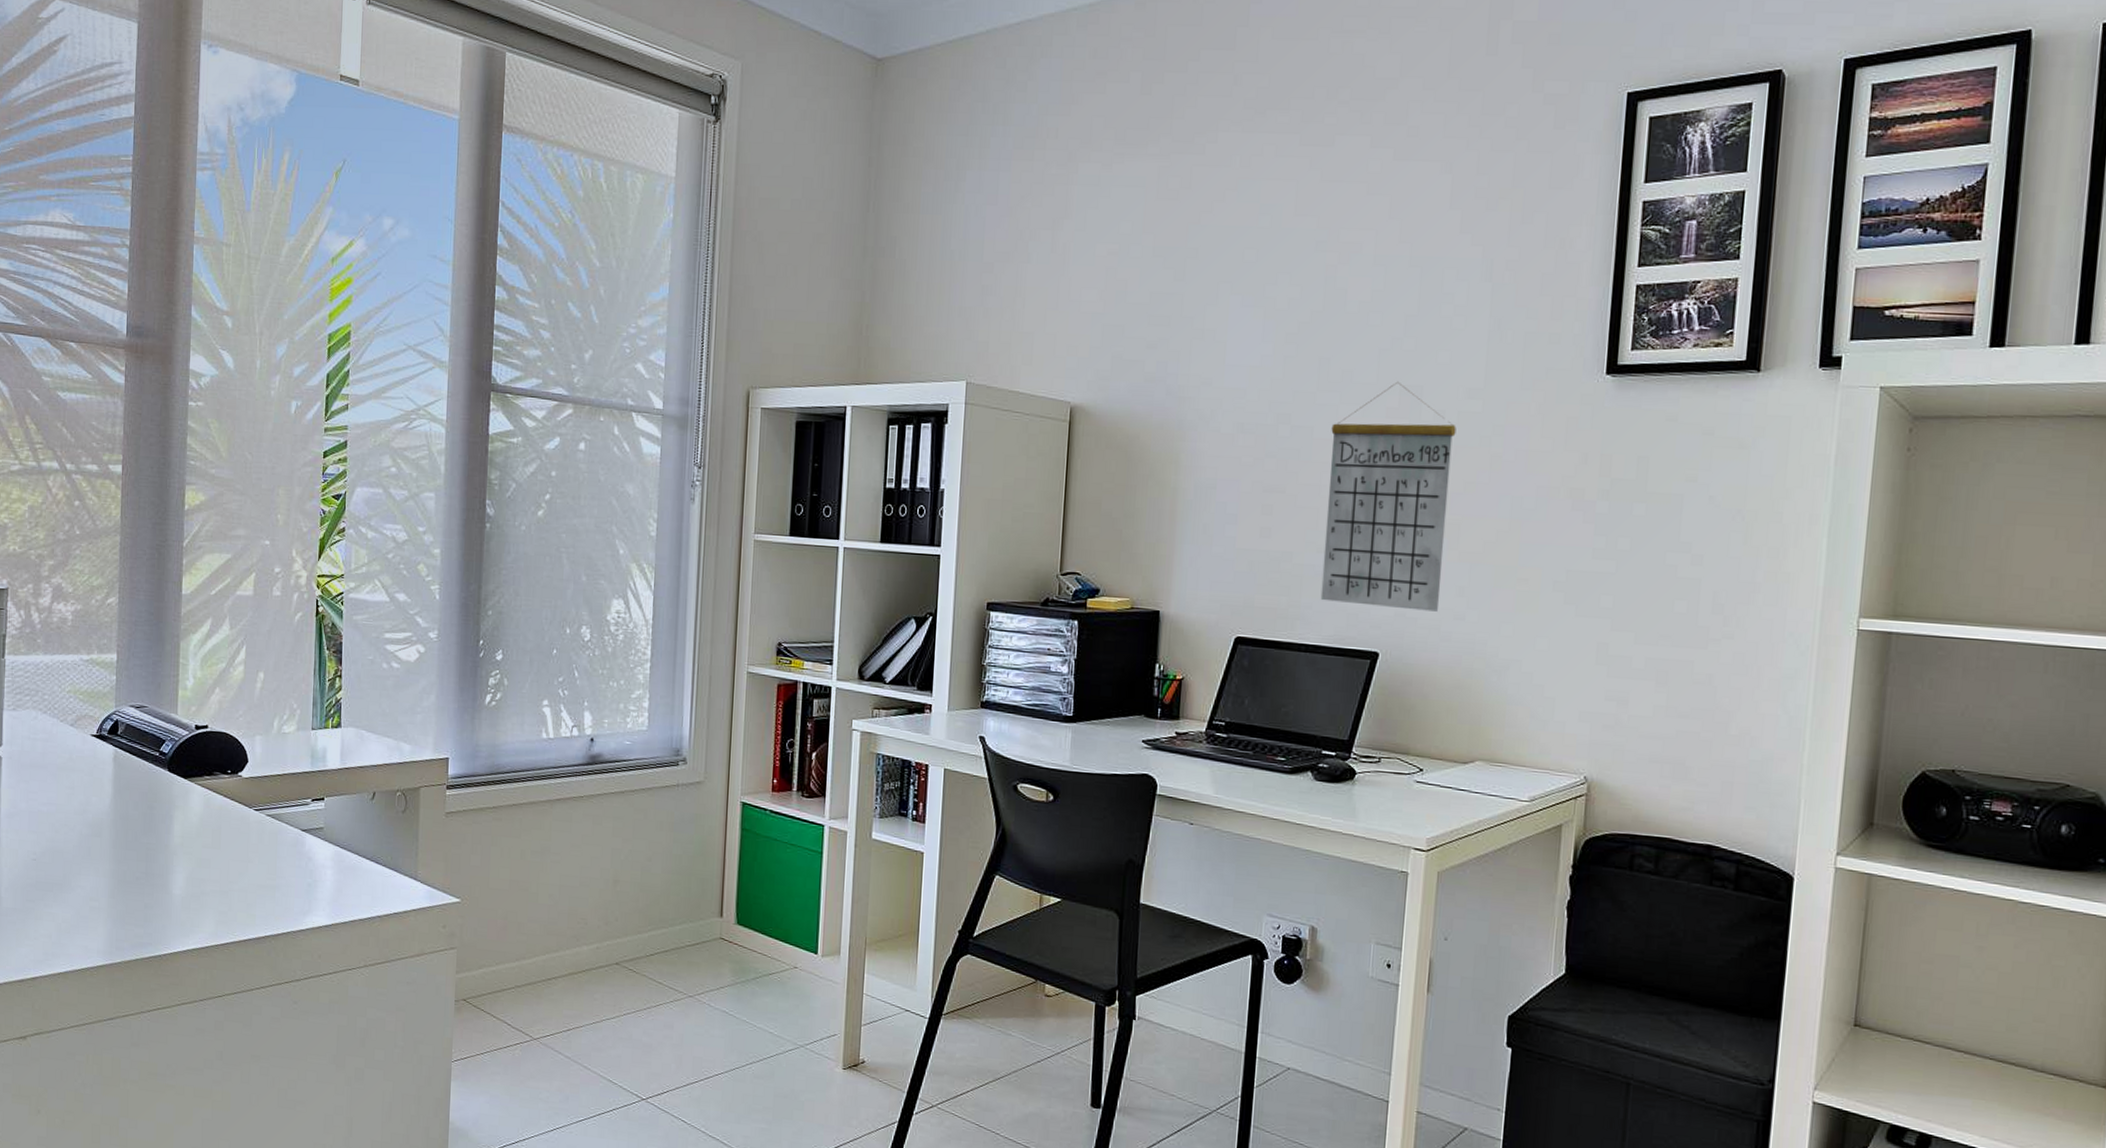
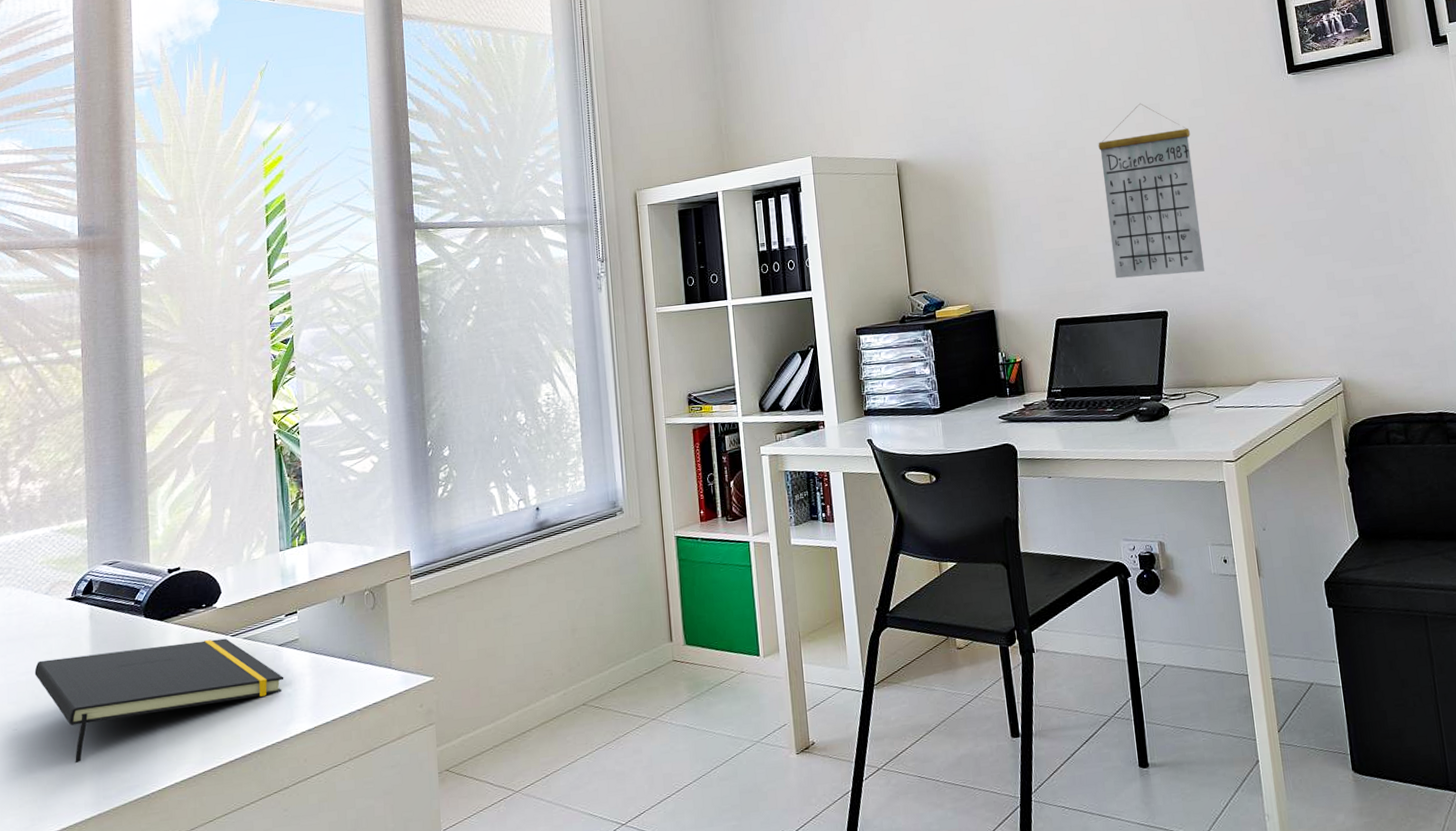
notepad: none [56,794,305,908] -> present [34,638,284,764]

